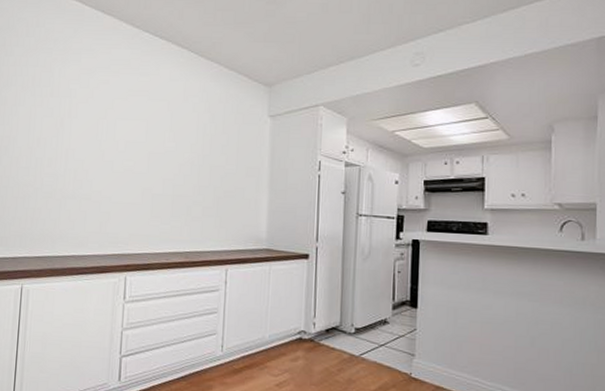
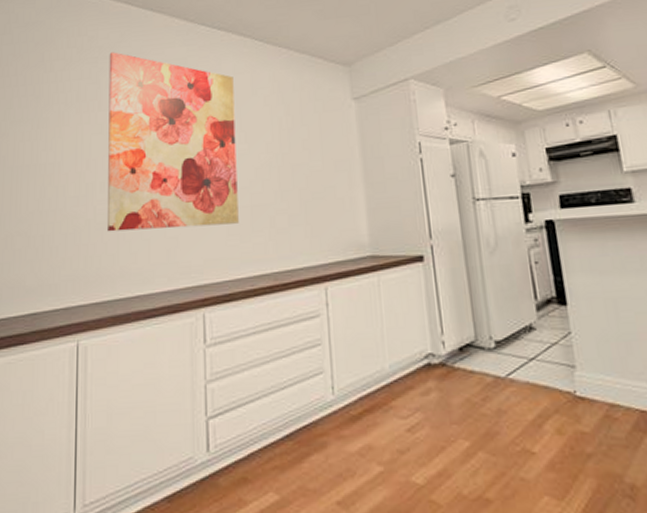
wall art: none [51,46,169,208] -> present [106,52,239,232]

